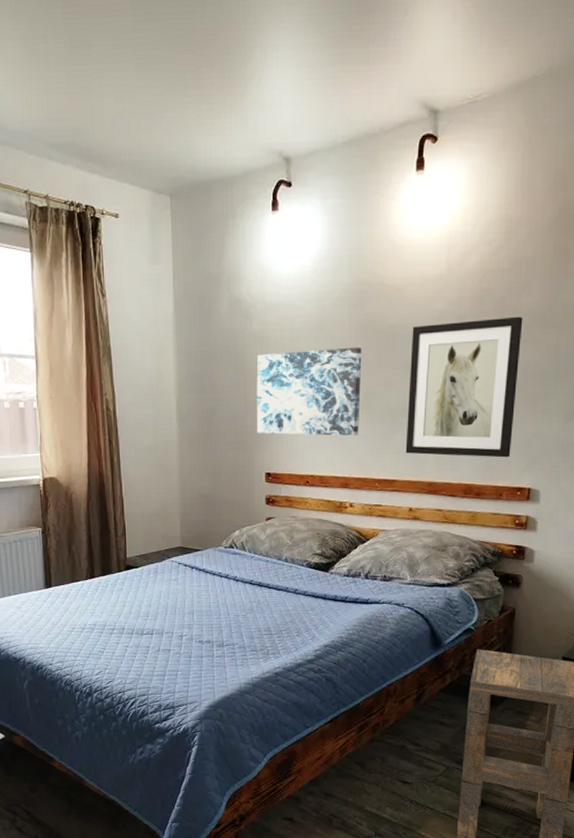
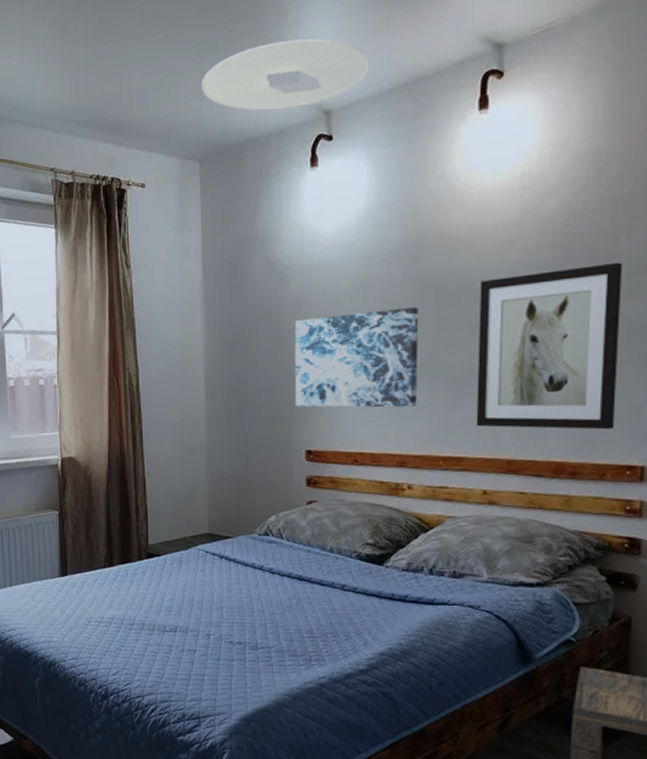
ceiling light: none [172,83,326,153] -> present [202,39,370,112]

